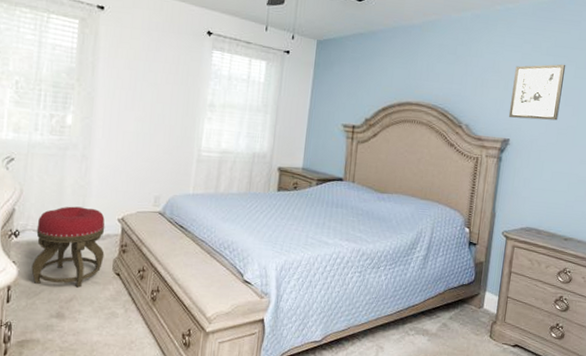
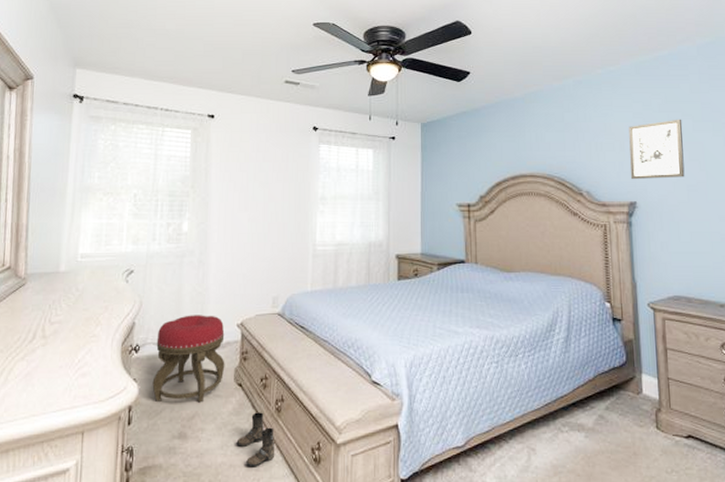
boots: none [112,300,149,347] -> present [236,412,275,467]

